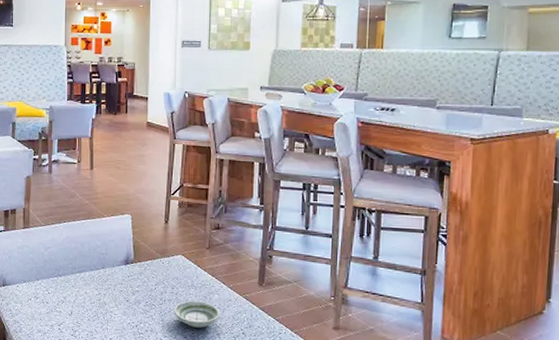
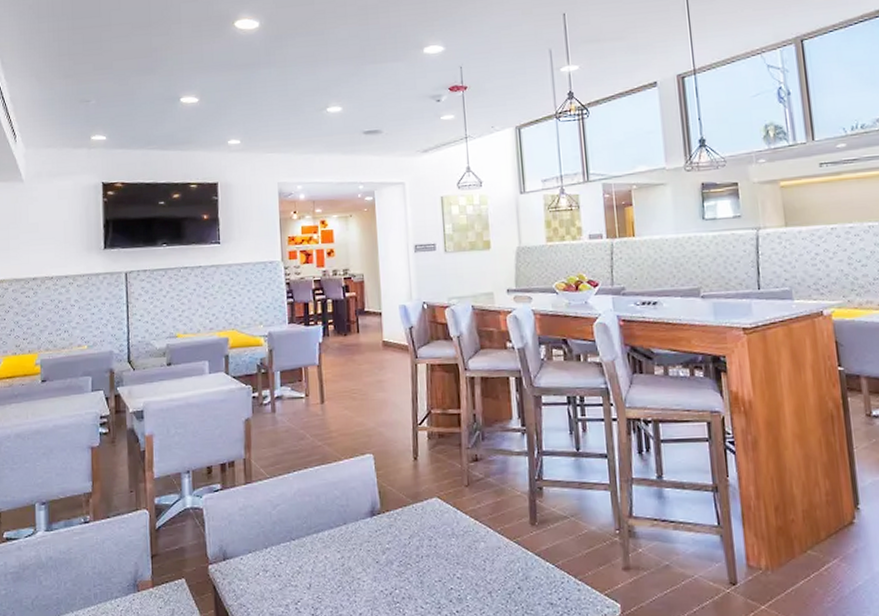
saucer: present [173,300,220,328] -> none [433,553,490,587]

